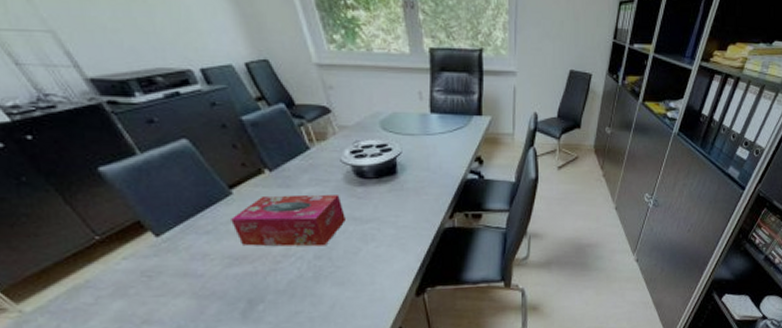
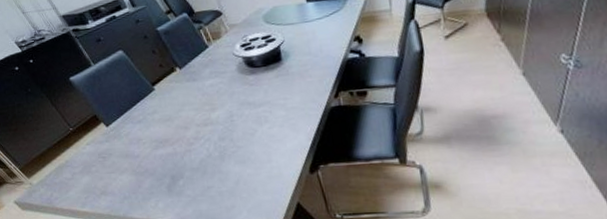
tissue box: present [231,195,346,247] -> none [155,84,242,131]

